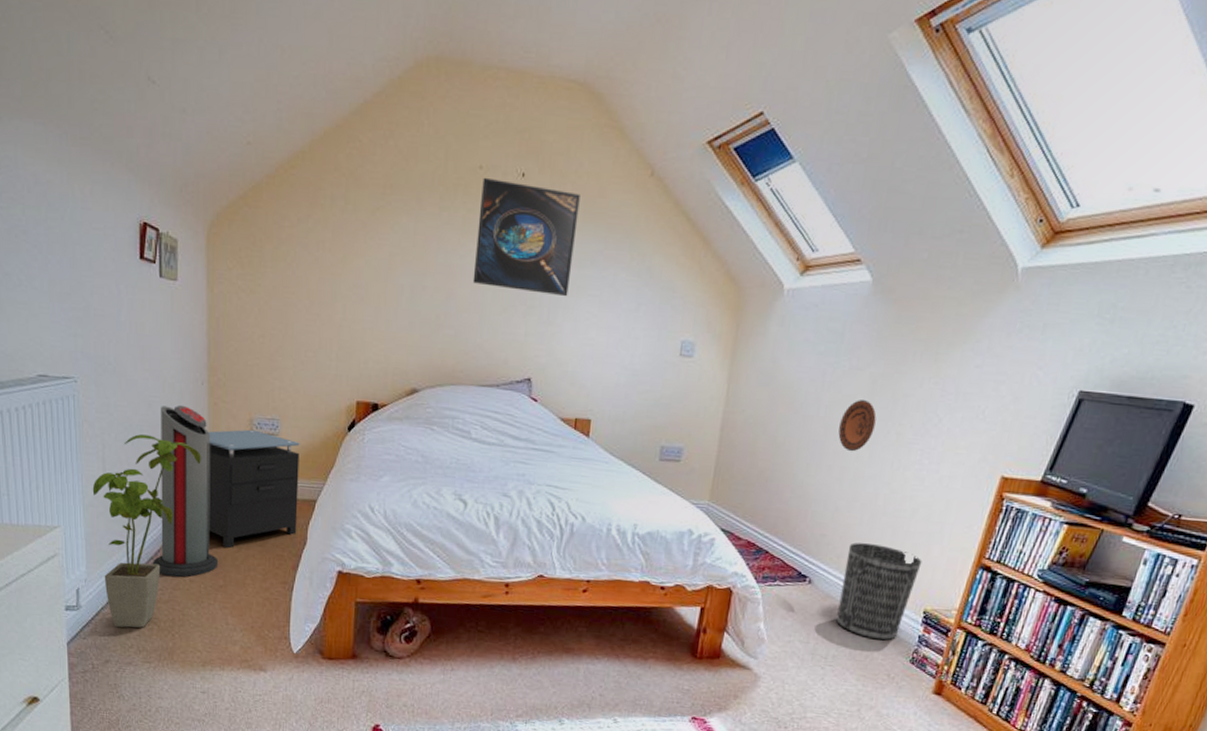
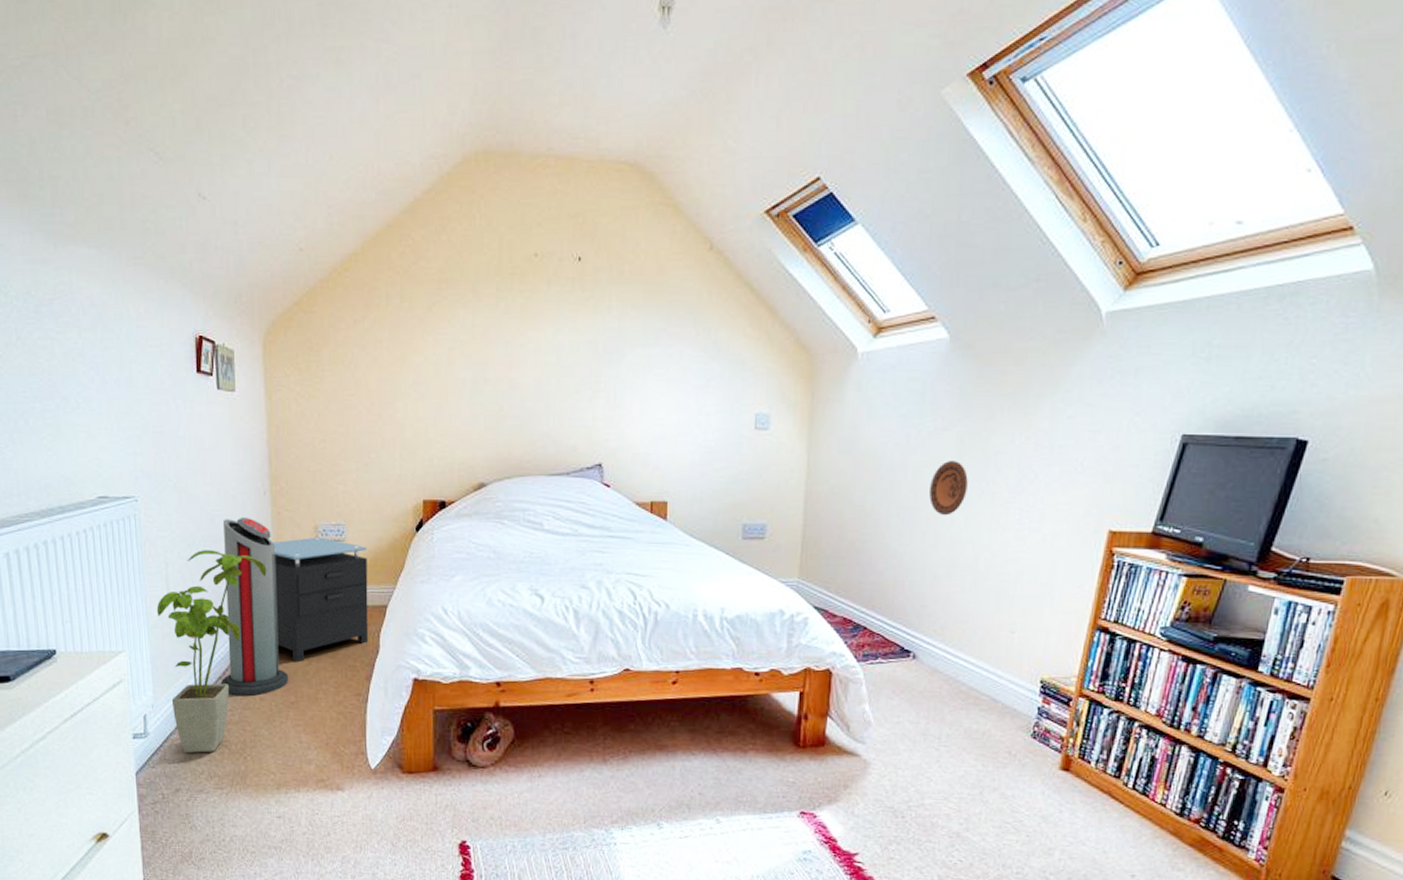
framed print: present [472,177,580,297] -> none [535,264,639,378]
wastebasket: present [836,542,922,641] -> none [947,612,1033,715]

